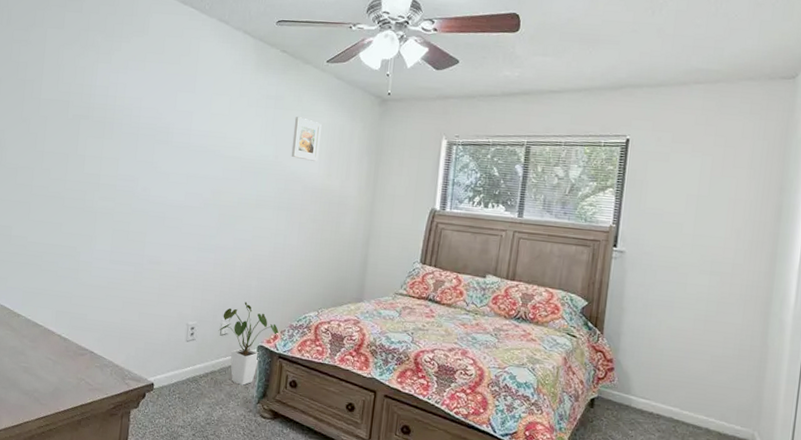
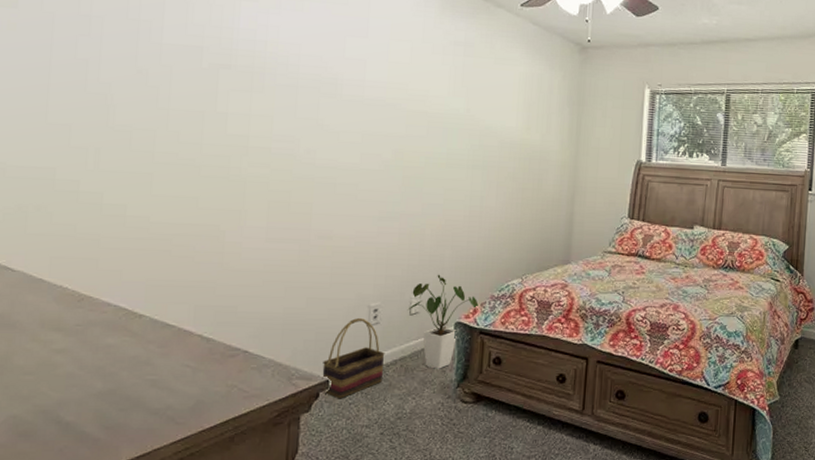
basket: none [148,333,199,401] -> present [322,318,385,399]
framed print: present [291,117,322,161] -> none [485,65,518,114]

